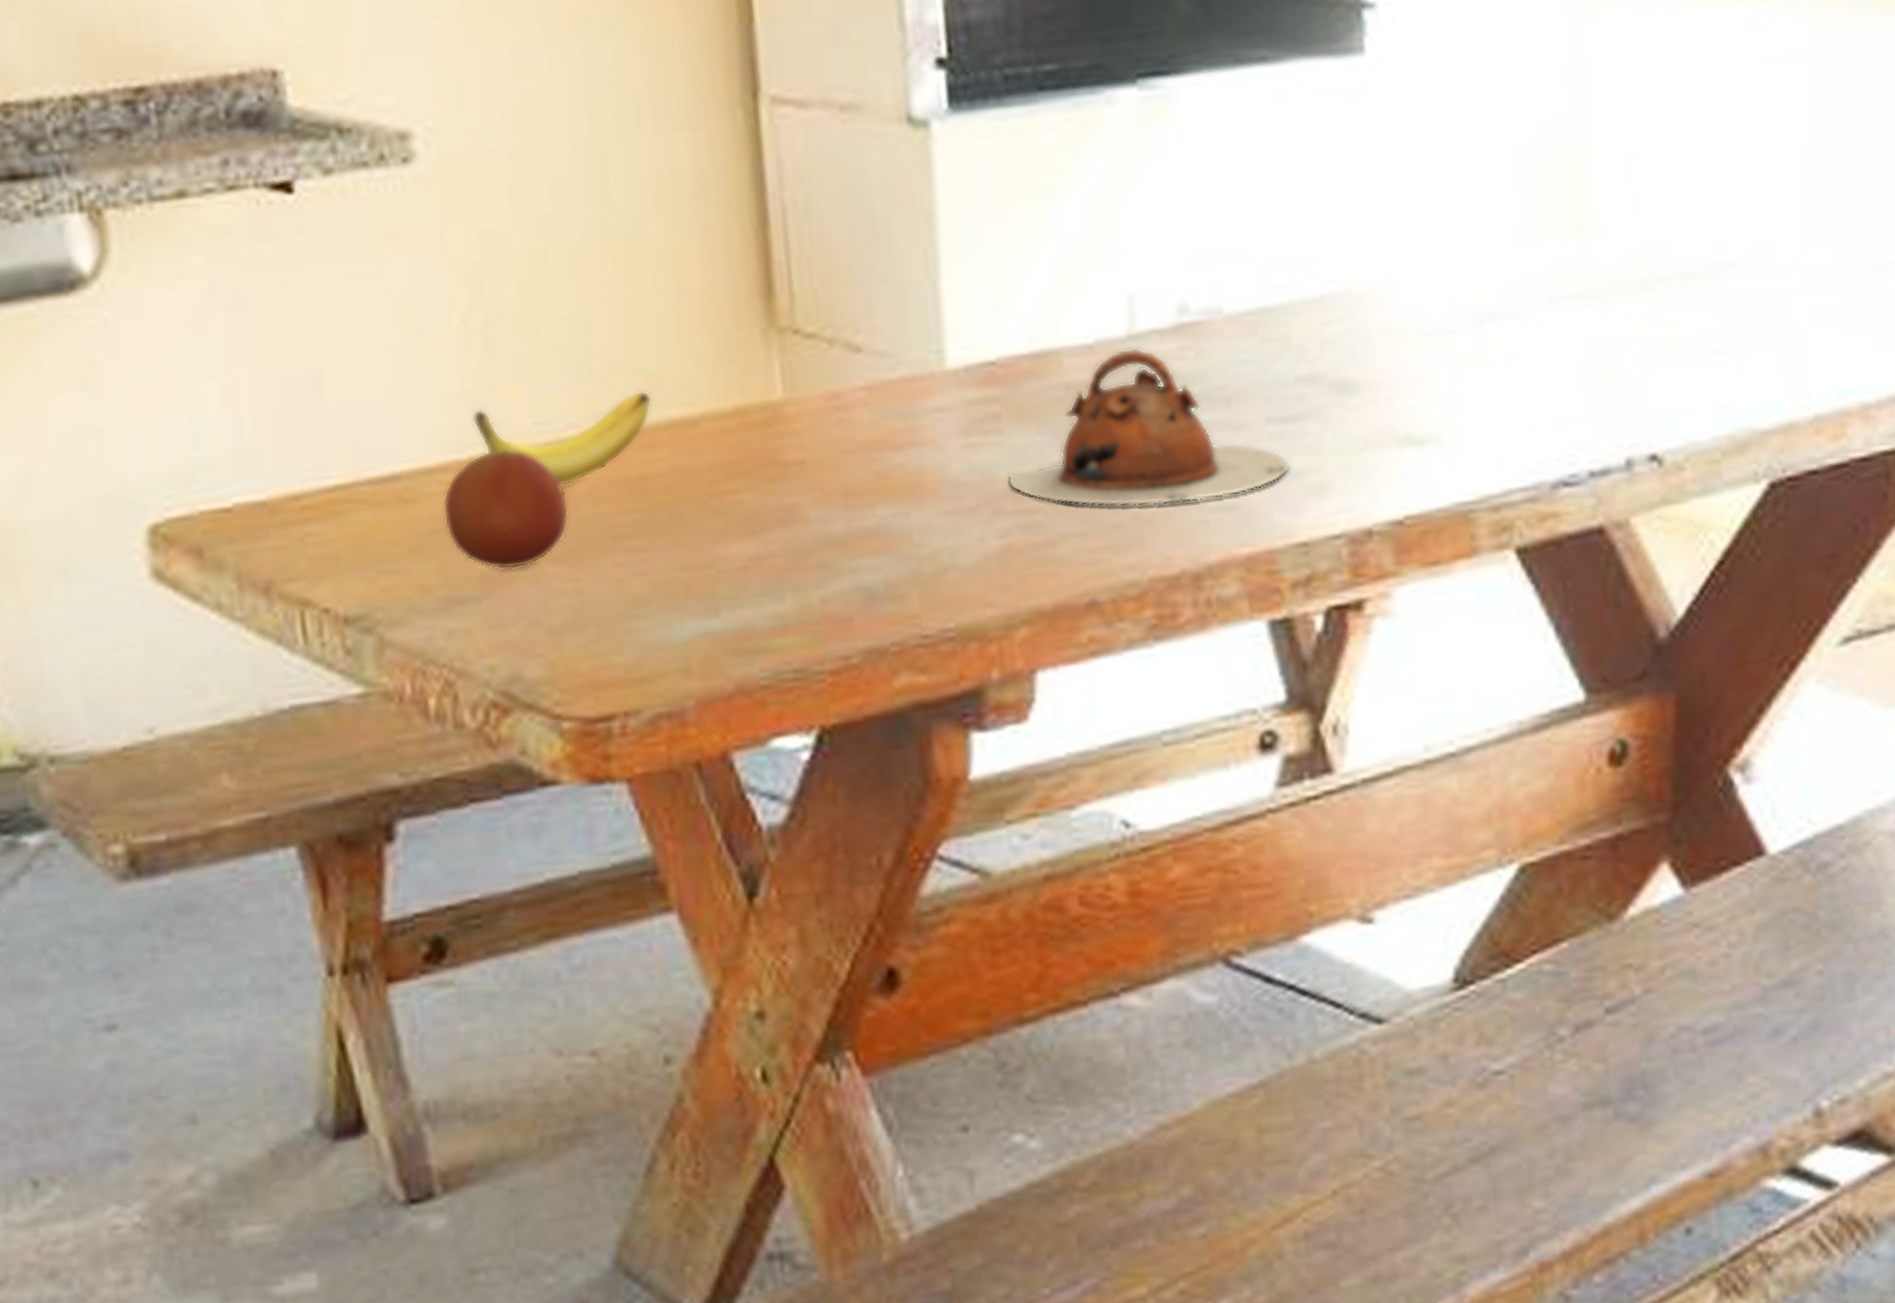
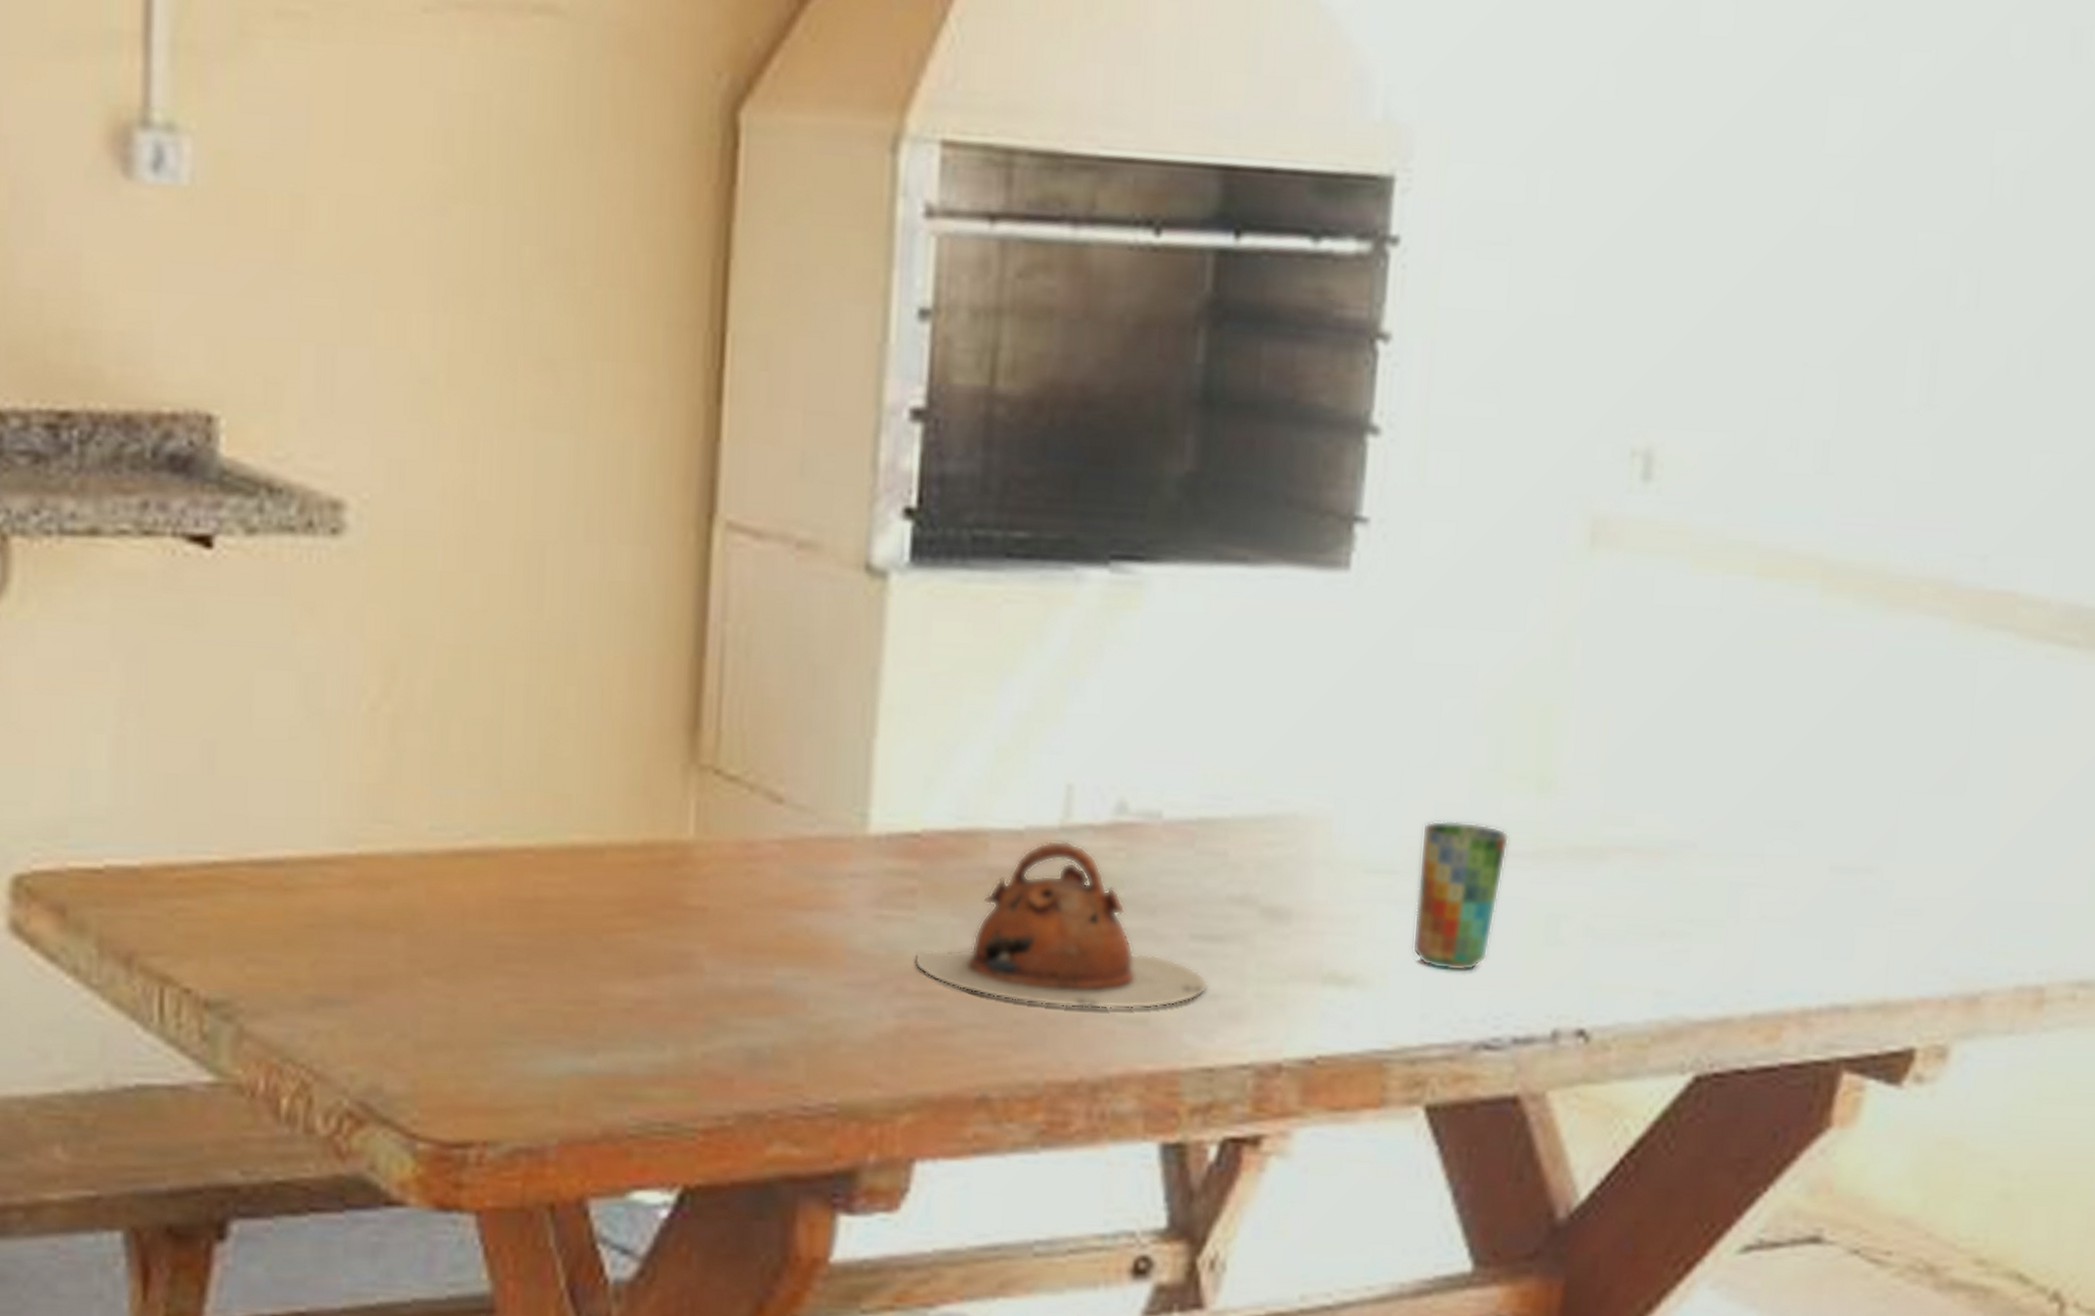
fruit: present [442,449,570,570] -> none [323,849,456,977]
banana: present [471,390,652,487] -> none [367,804,558,898]
cup: none [1471,273,1557,418] -> present [1412,820,1510,972]

